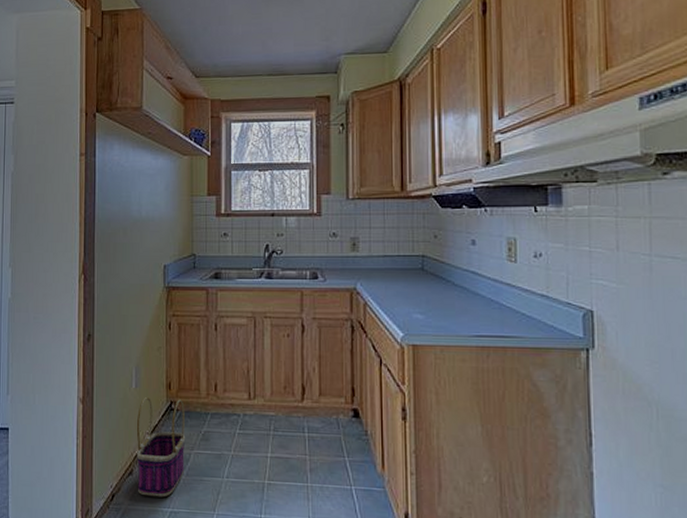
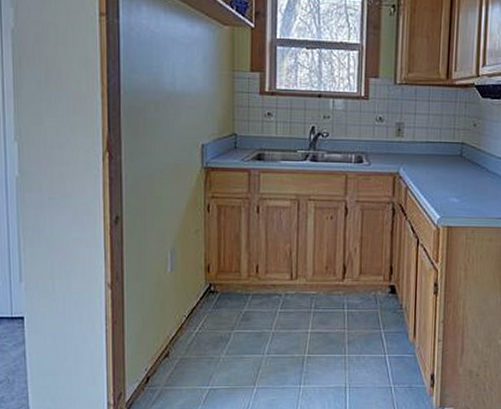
basket: present [137,396,186,497] -> none [174,279,226,376]

